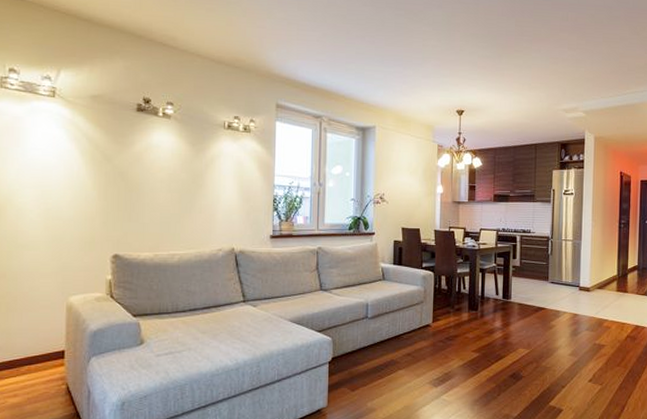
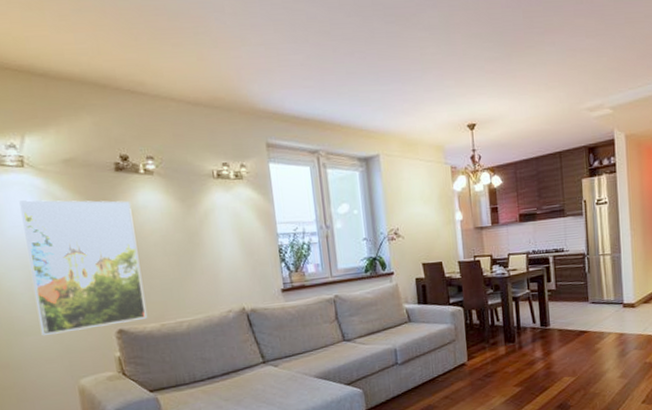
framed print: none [42,127,145,252] -> present [19,200,148,336]

